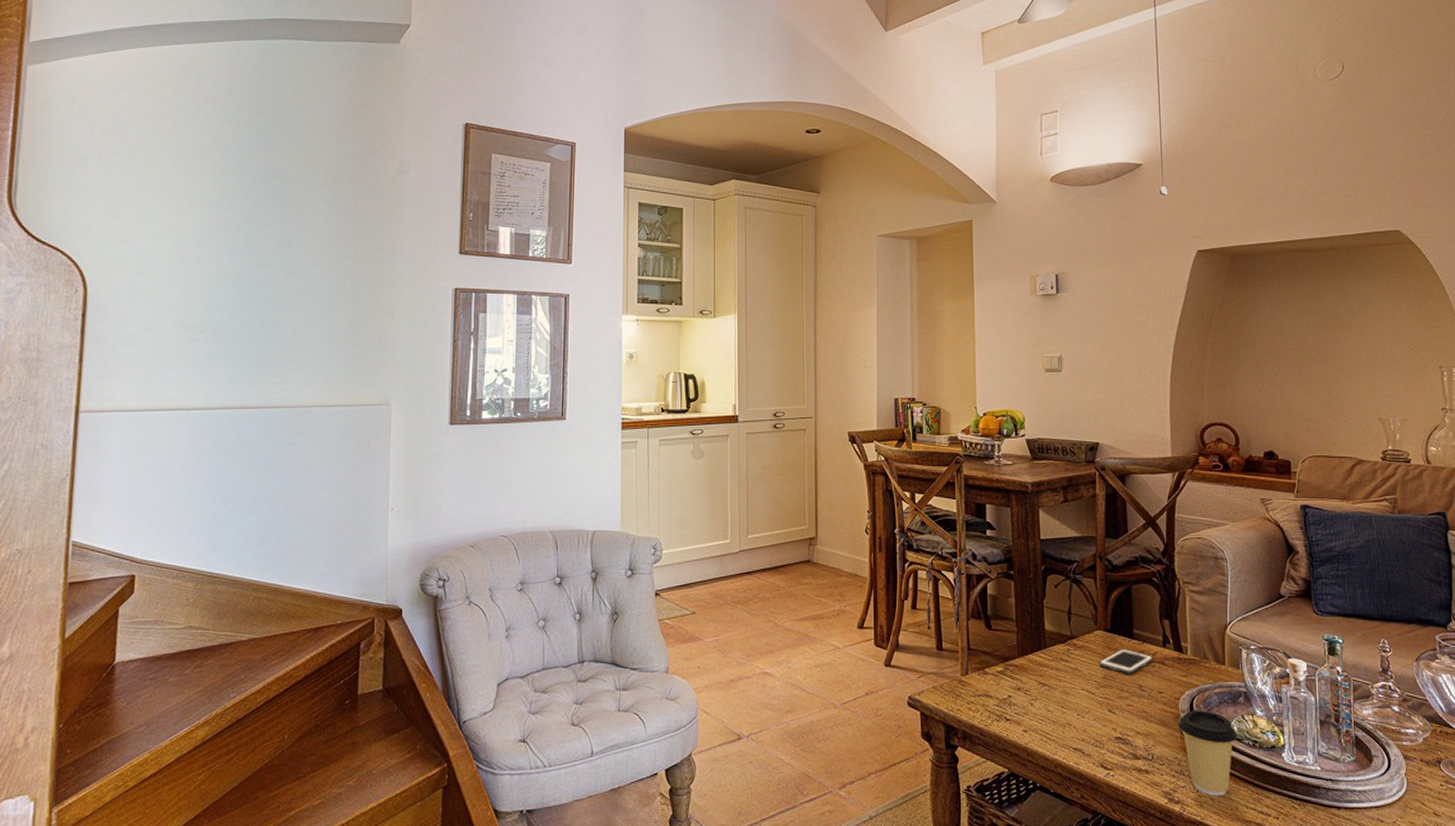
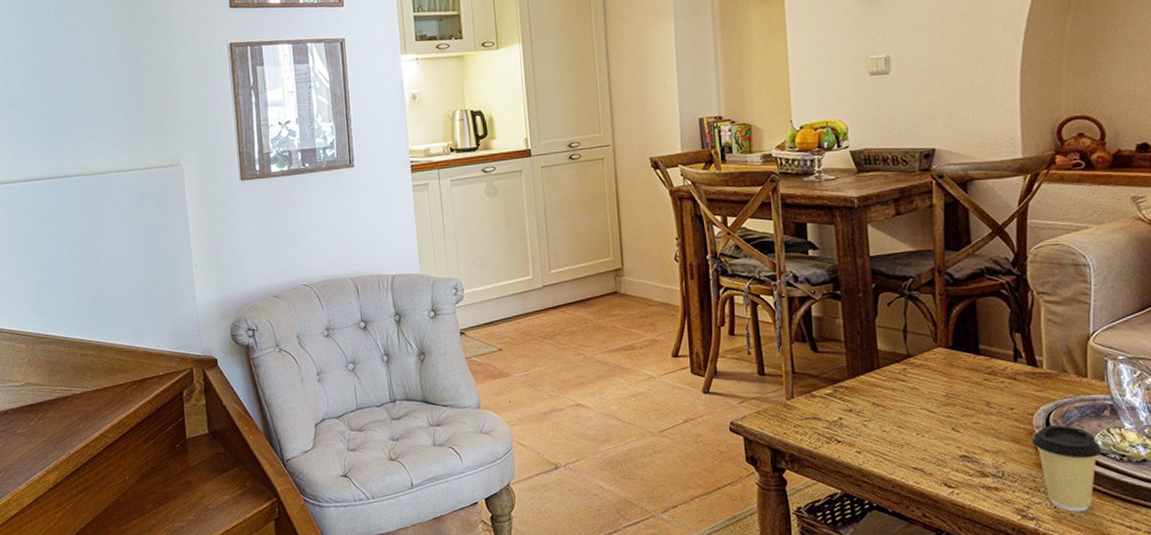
cell phone: present [1099,649,1154,674] -> none [940,366,1003,391]

